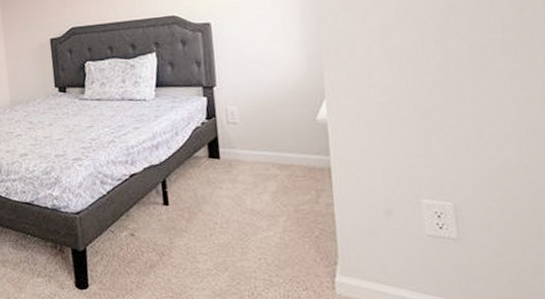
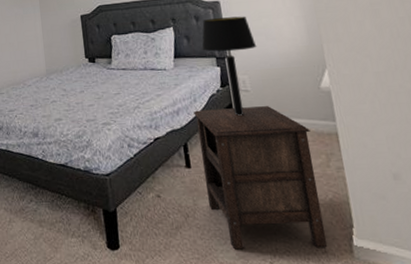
nightstand: none [174,139,309,288] -> present [193,106,328,250]
table lamp: none [187,40,250,150] -> present [202,16,257,116]

